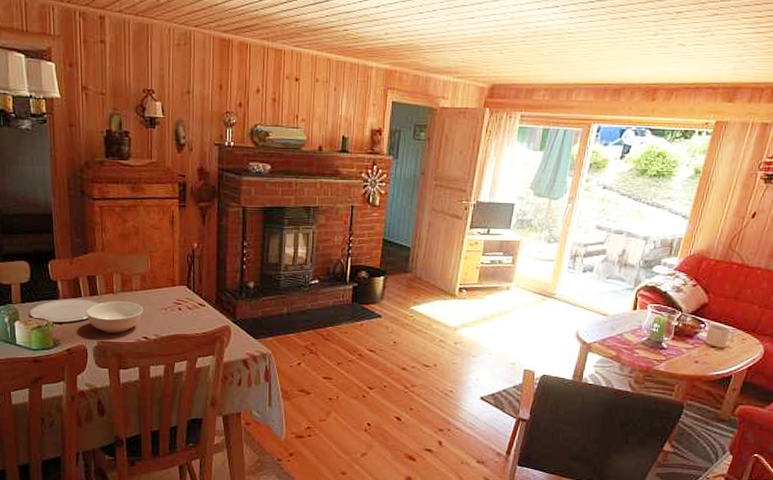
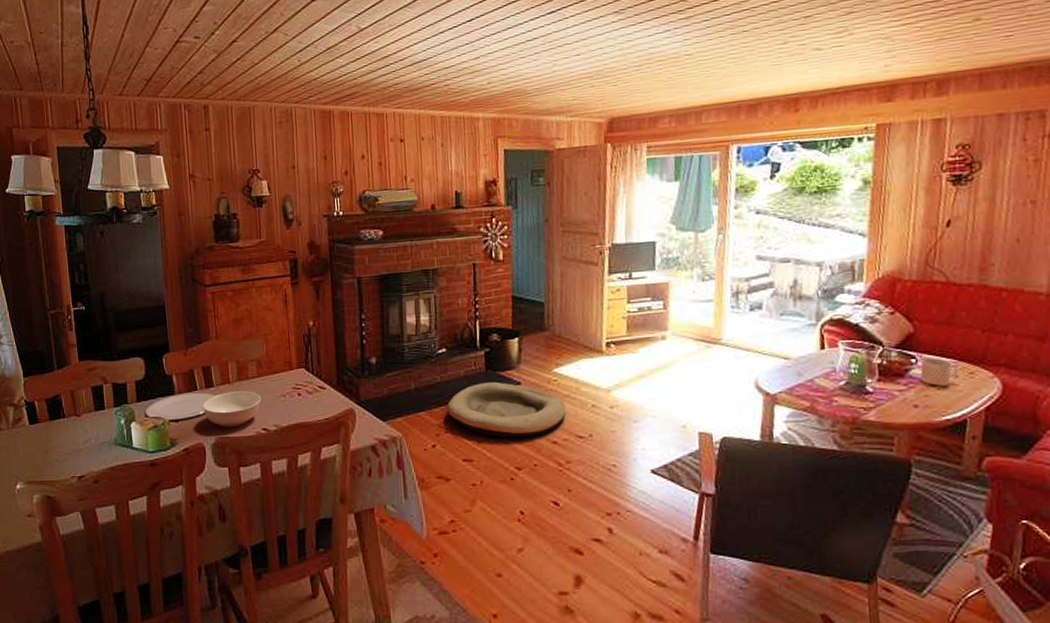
dog bed: none [313,312,418,363] -> present [446,381,567,438]

